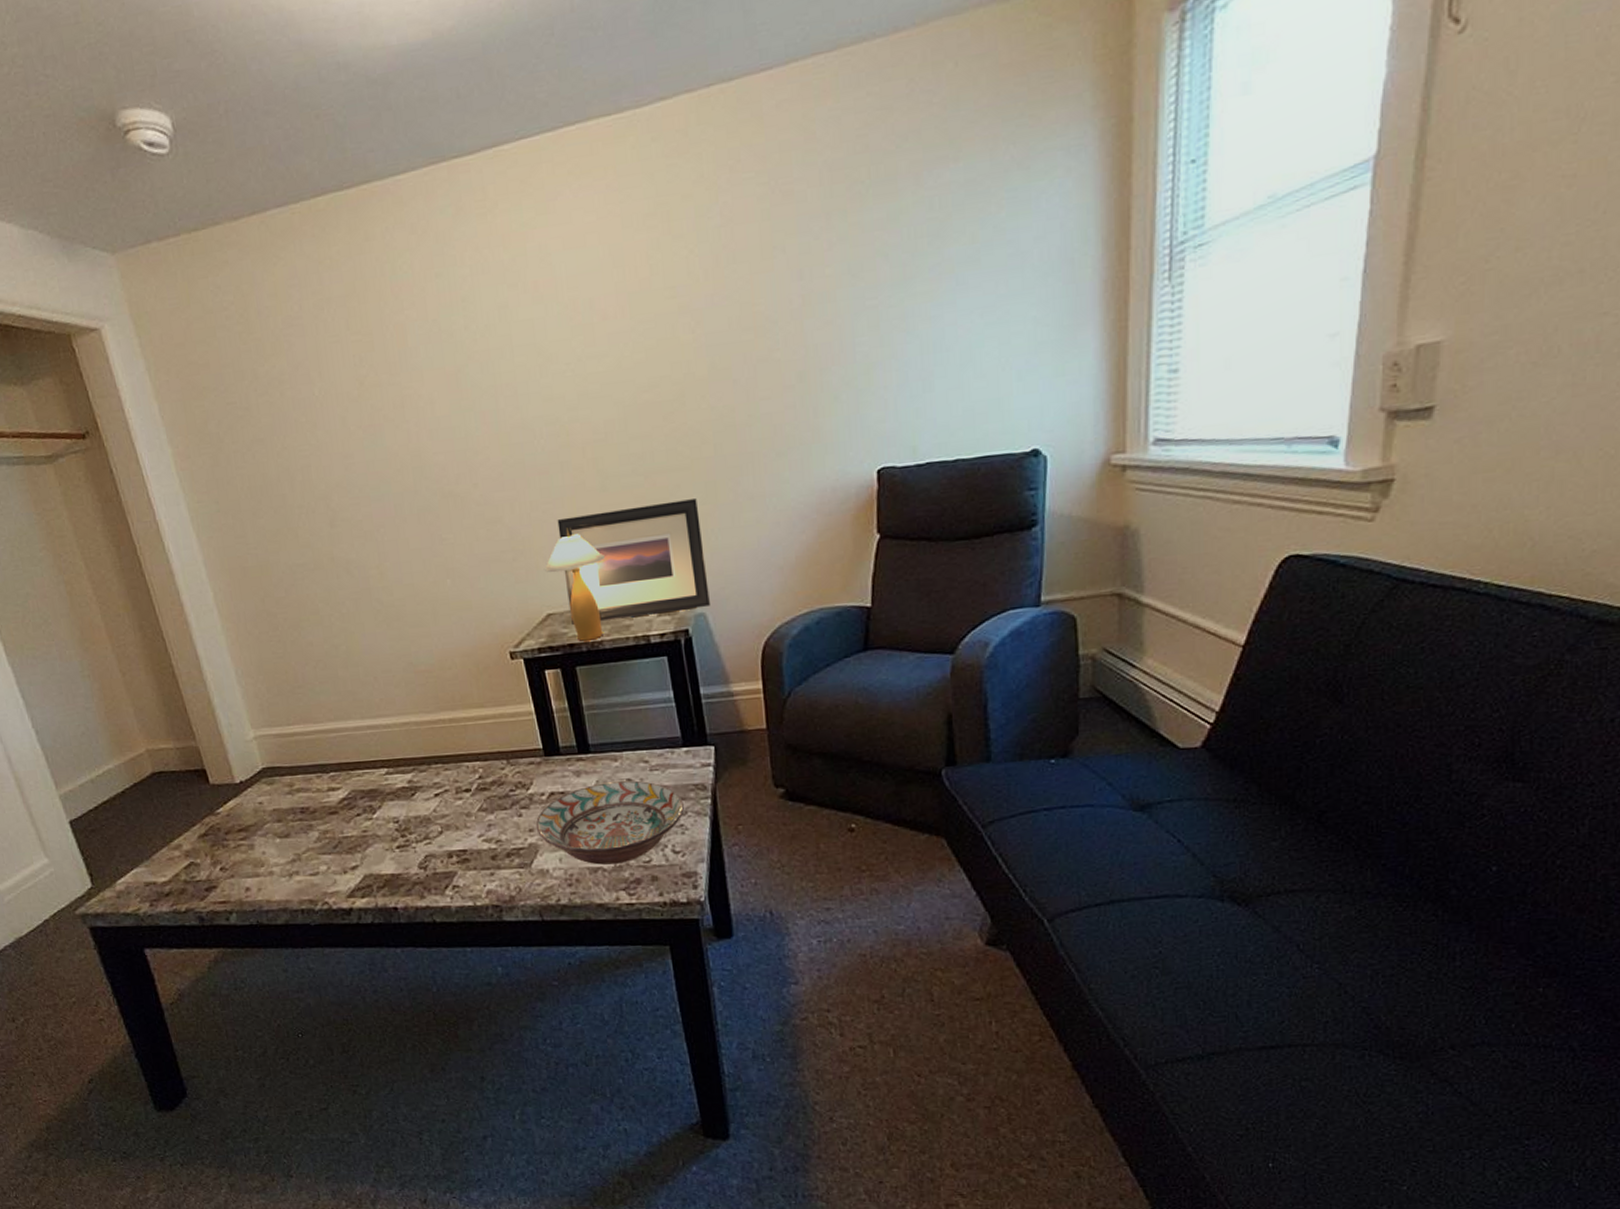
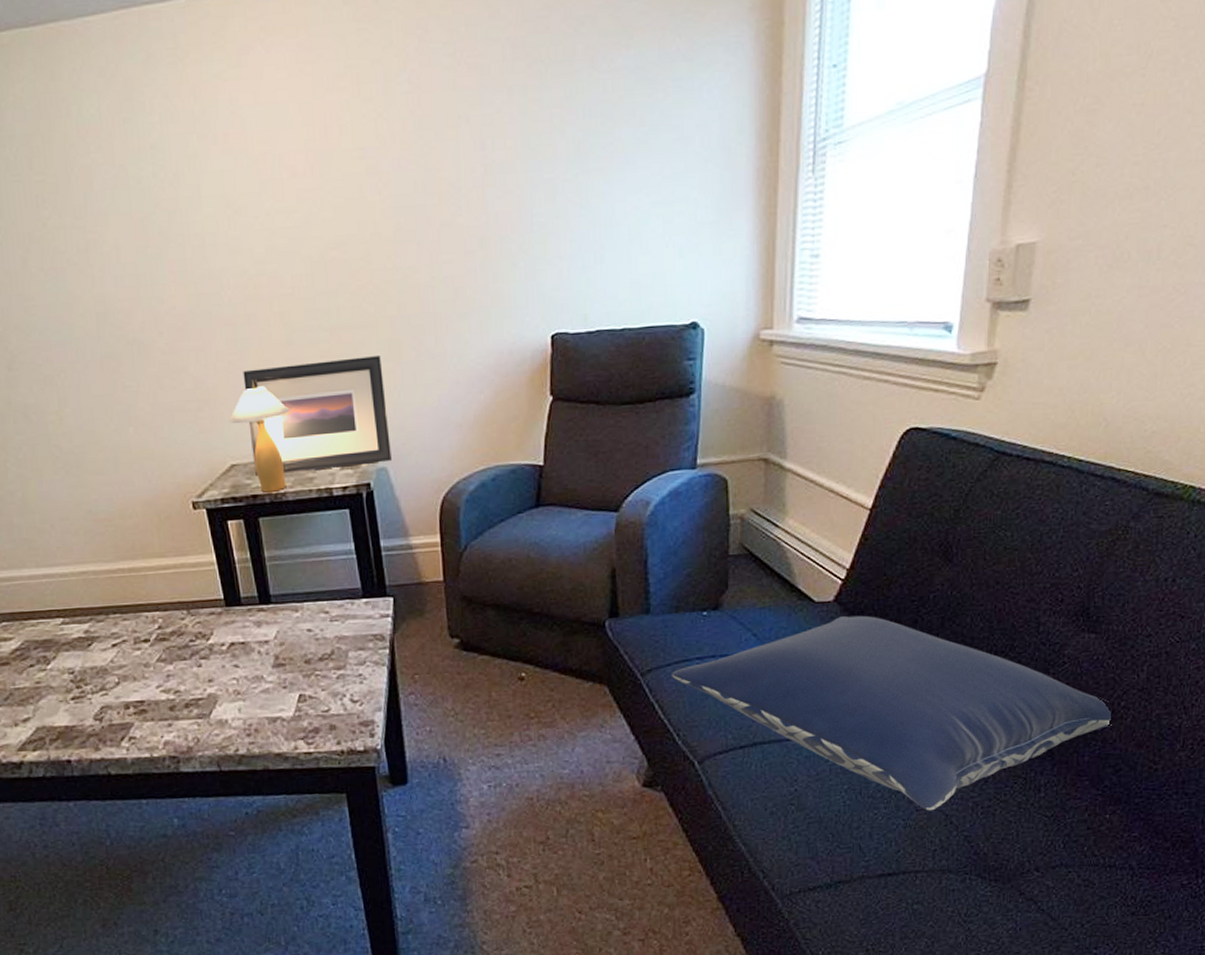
decorative bowl: present [535,780,684,865] -> none [215,631,363,715]
pillow: none [1016,762,1545,979] -> present [672,615,1112,811]

